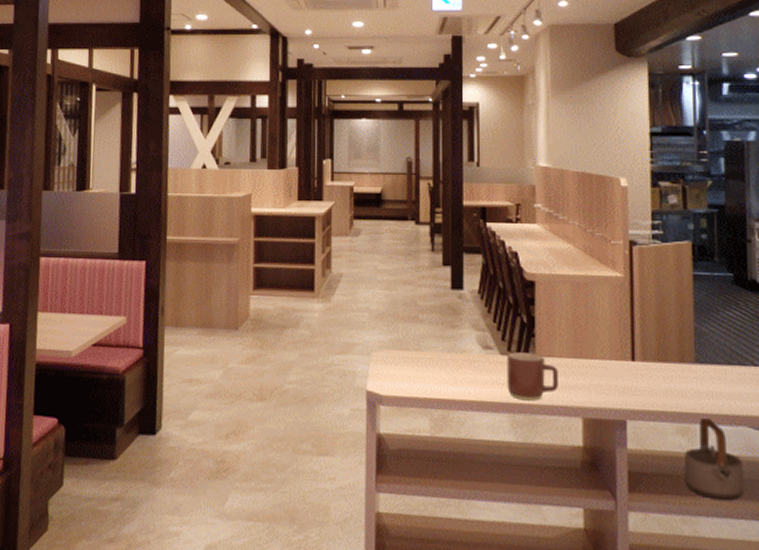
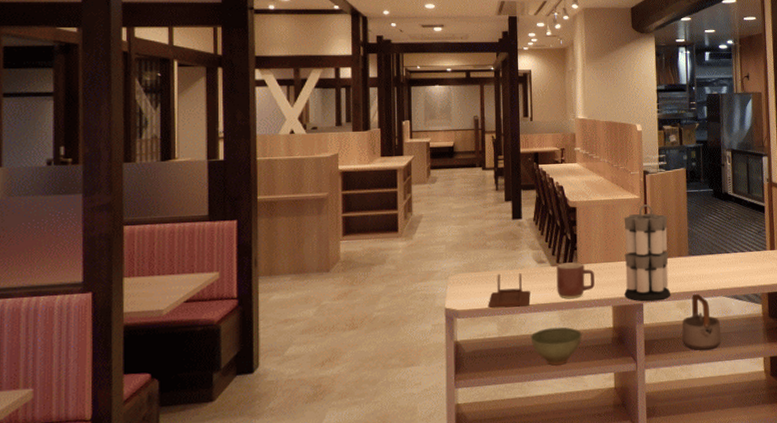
napkin holder: none [418,356,472,402] -> present [488,273,530,308]
bowl: none [471,434,540,486] -> present [530,327,582,366]
spice rack: none [599,286,668,420] -> present [623,204,671,302]

